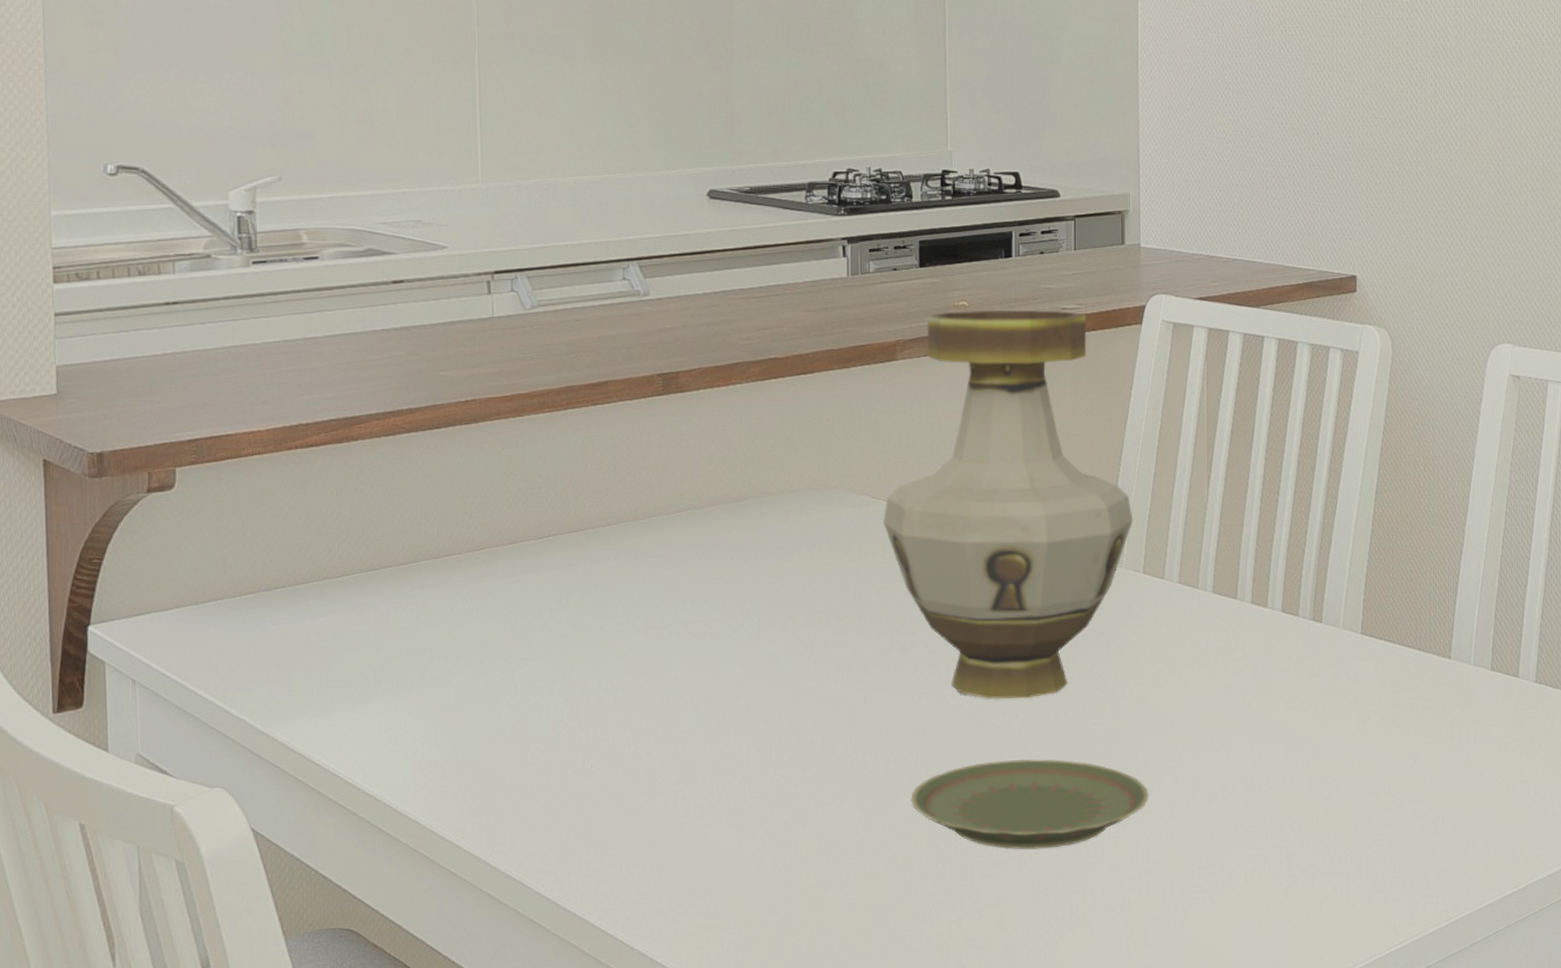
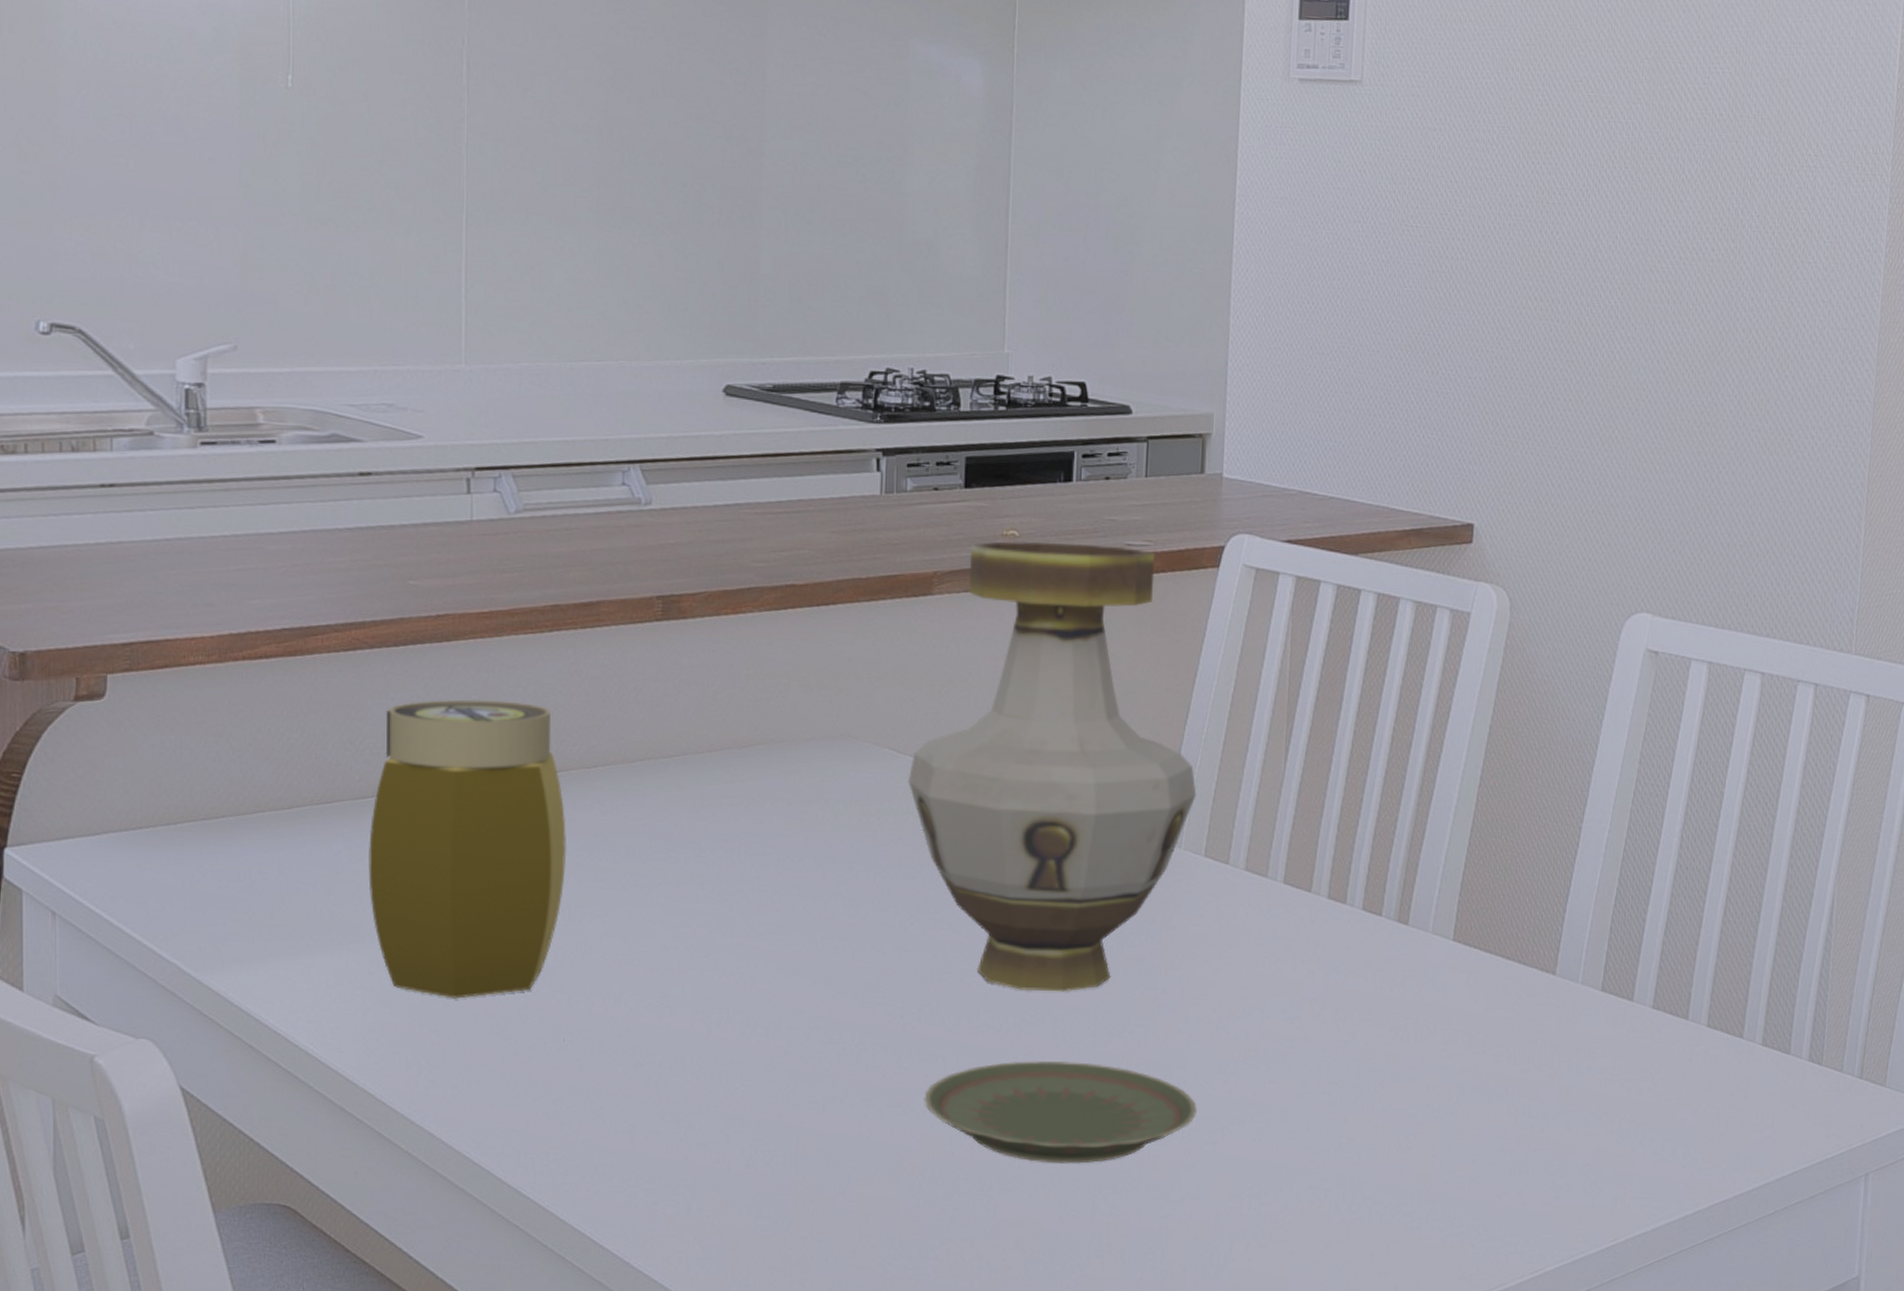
jar: none [412,472,588,736] -> present [368,699,567,999]

